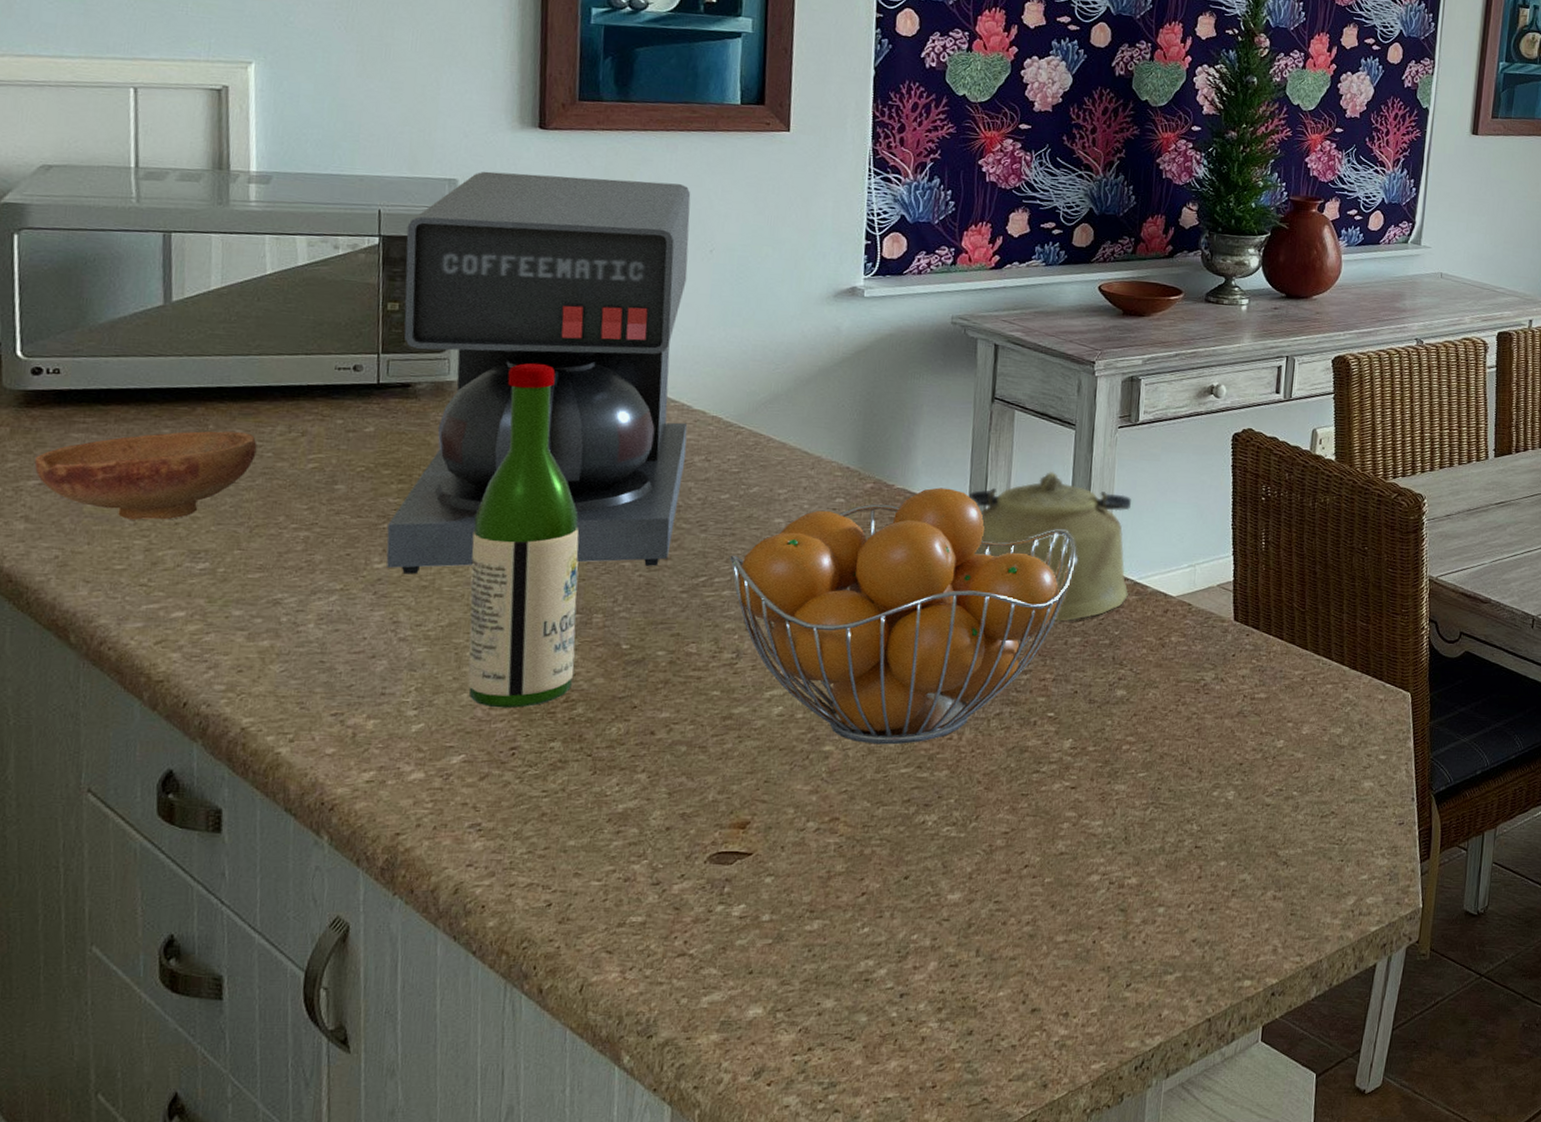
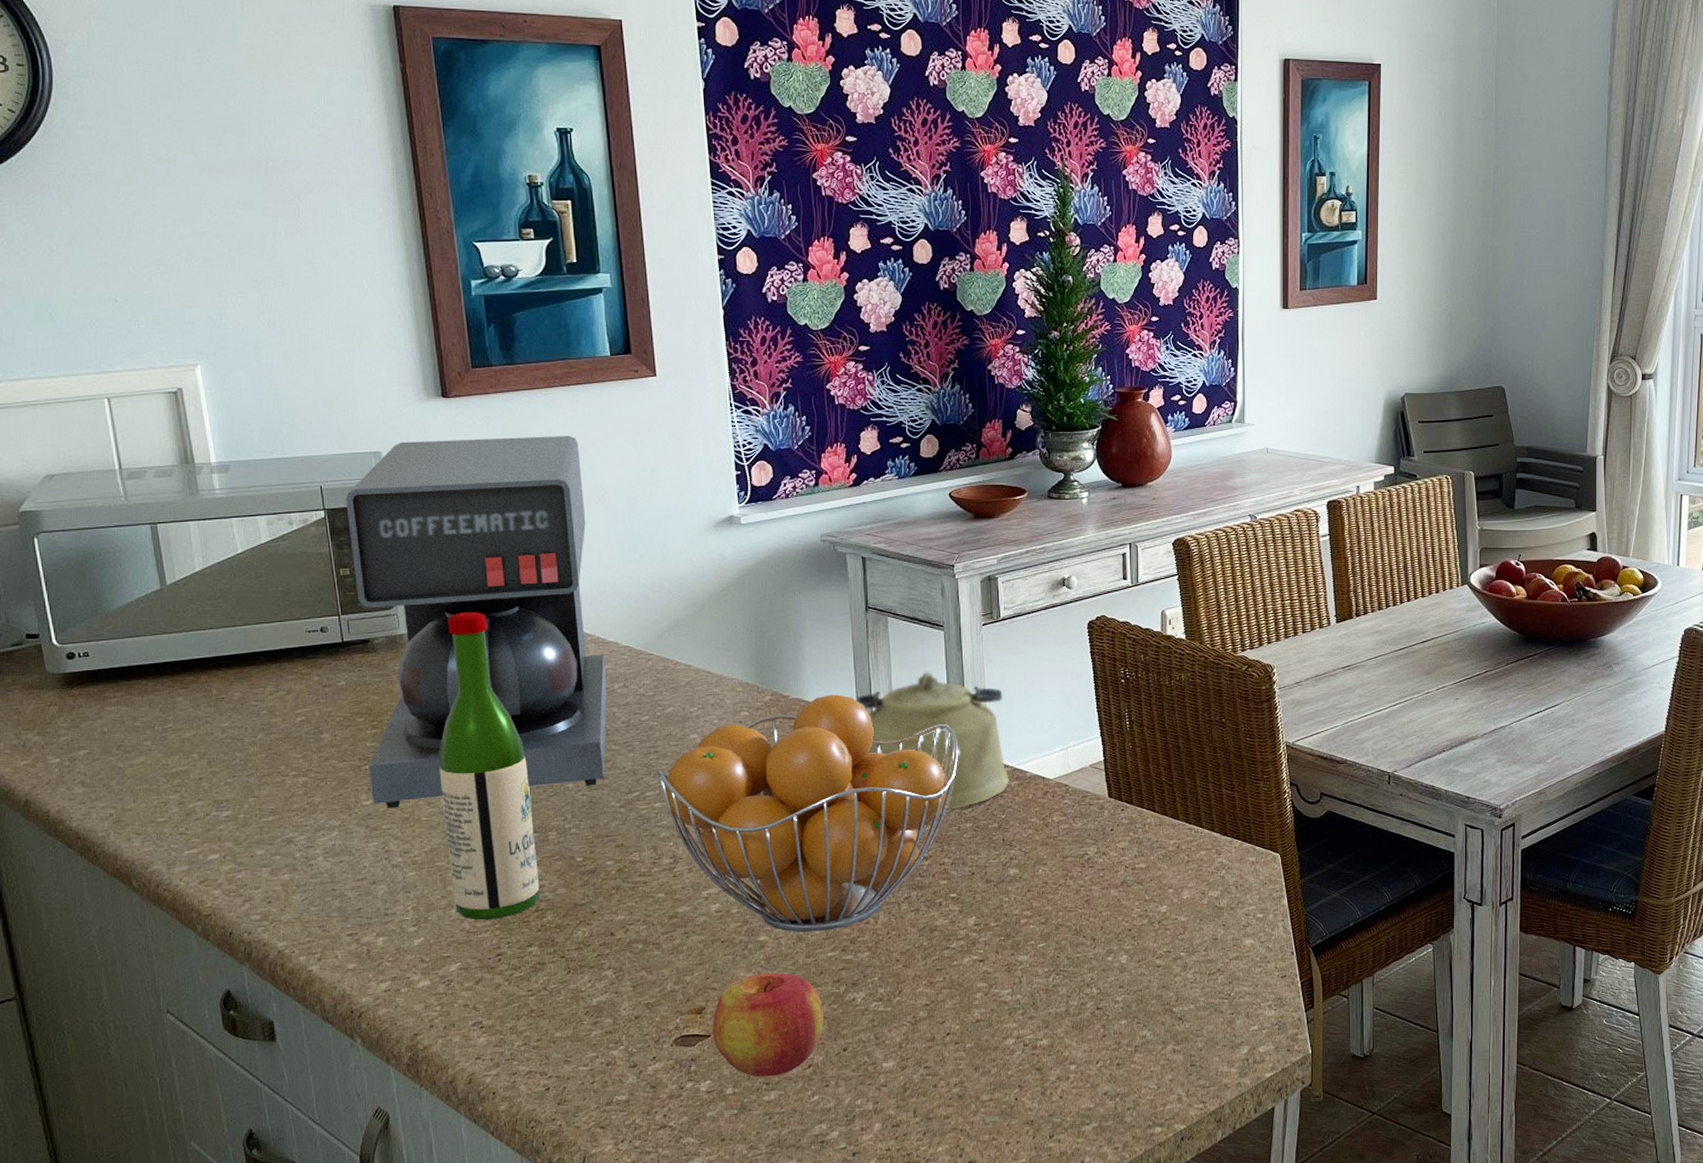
bowl: present [34,430,257,520] -> none [81,695,254,778]
apple: none [754,787,889,904] -> present [712,972,825,1077]

